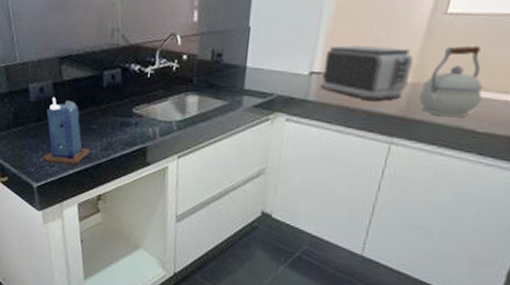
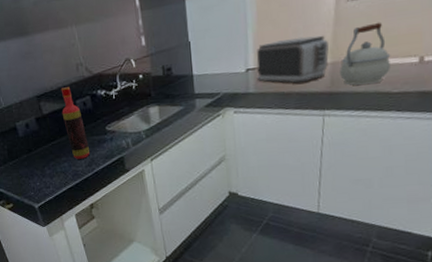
candle: present [42,96,90,164] -> none [34,129,77,185]
bottle: none [84,53,110,141] -> present [61,87,90,159]

